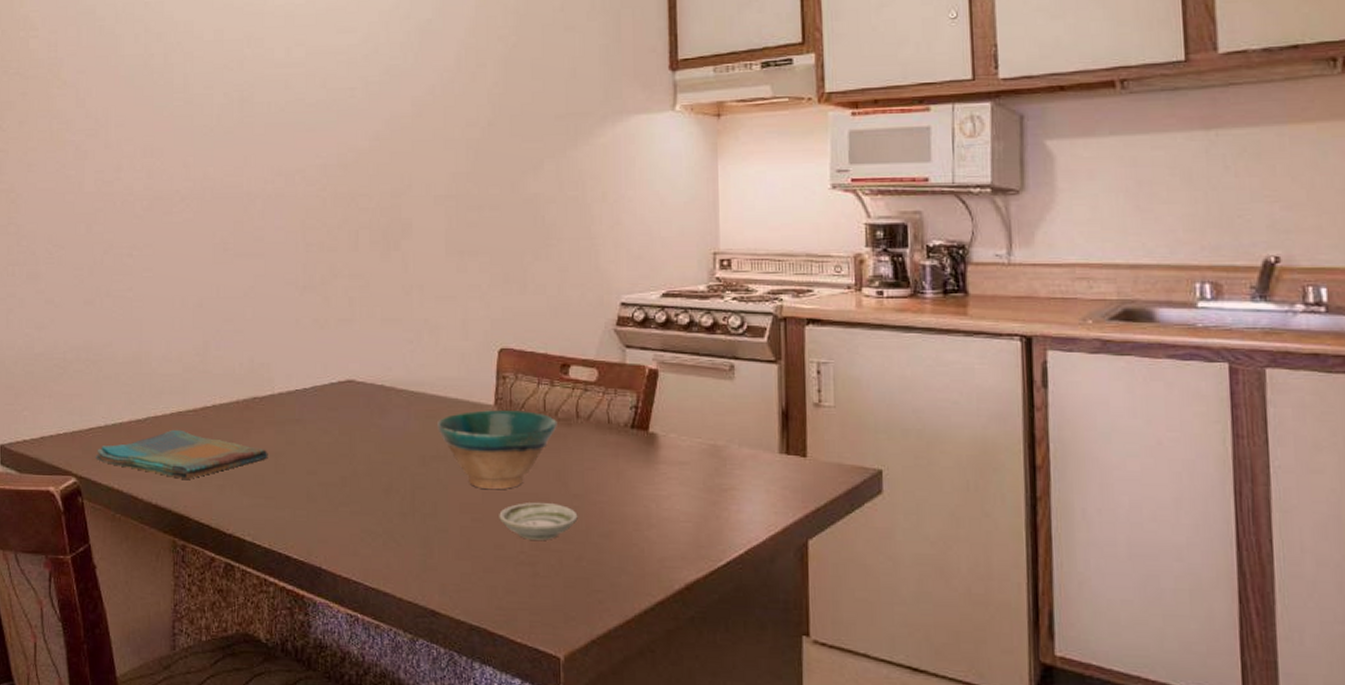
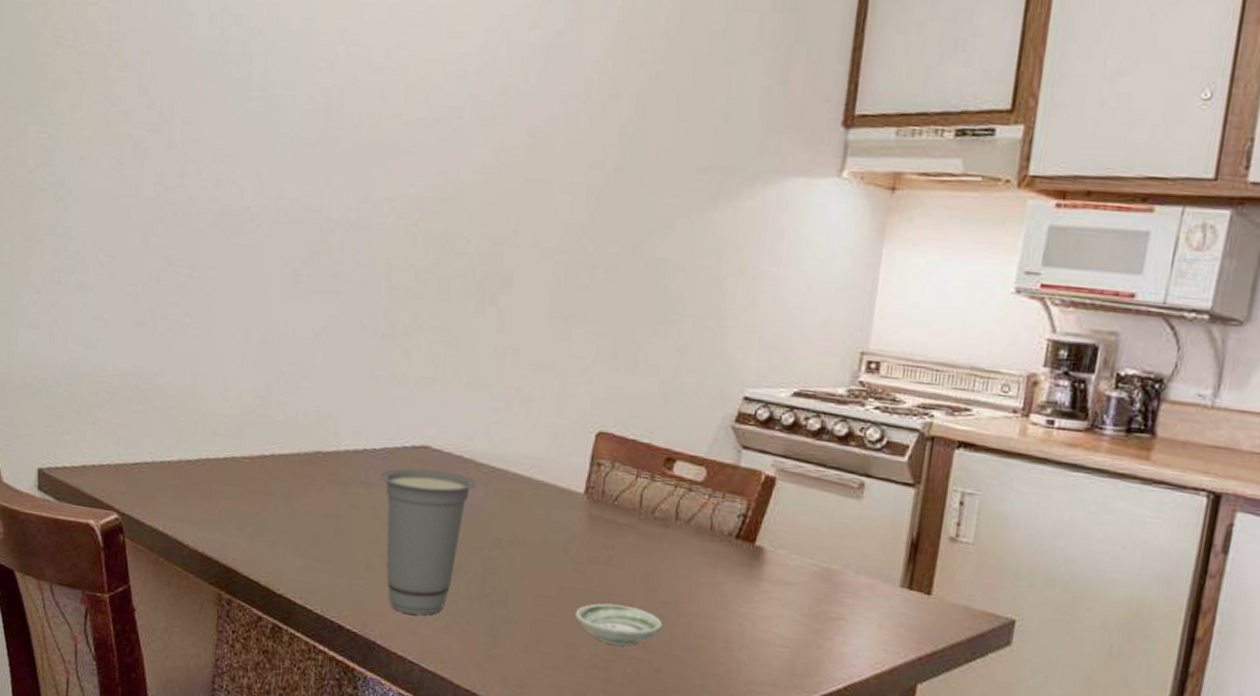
dish towel: present [95,429,268,480] -> none [140,475,328,532]
cup: none [313,401,399,537] -> present [381,468,477,616]
bowl: present [438,410,557,490] -> none [518,497,653,587]

